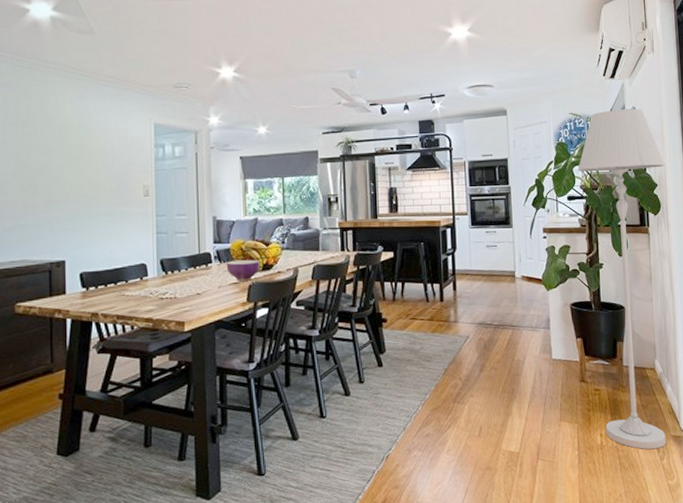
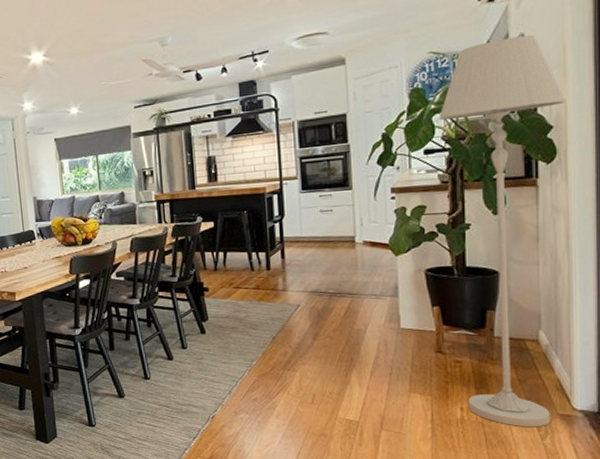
bowl: present [226,259,260,281] -> none [48,235,80,255]

